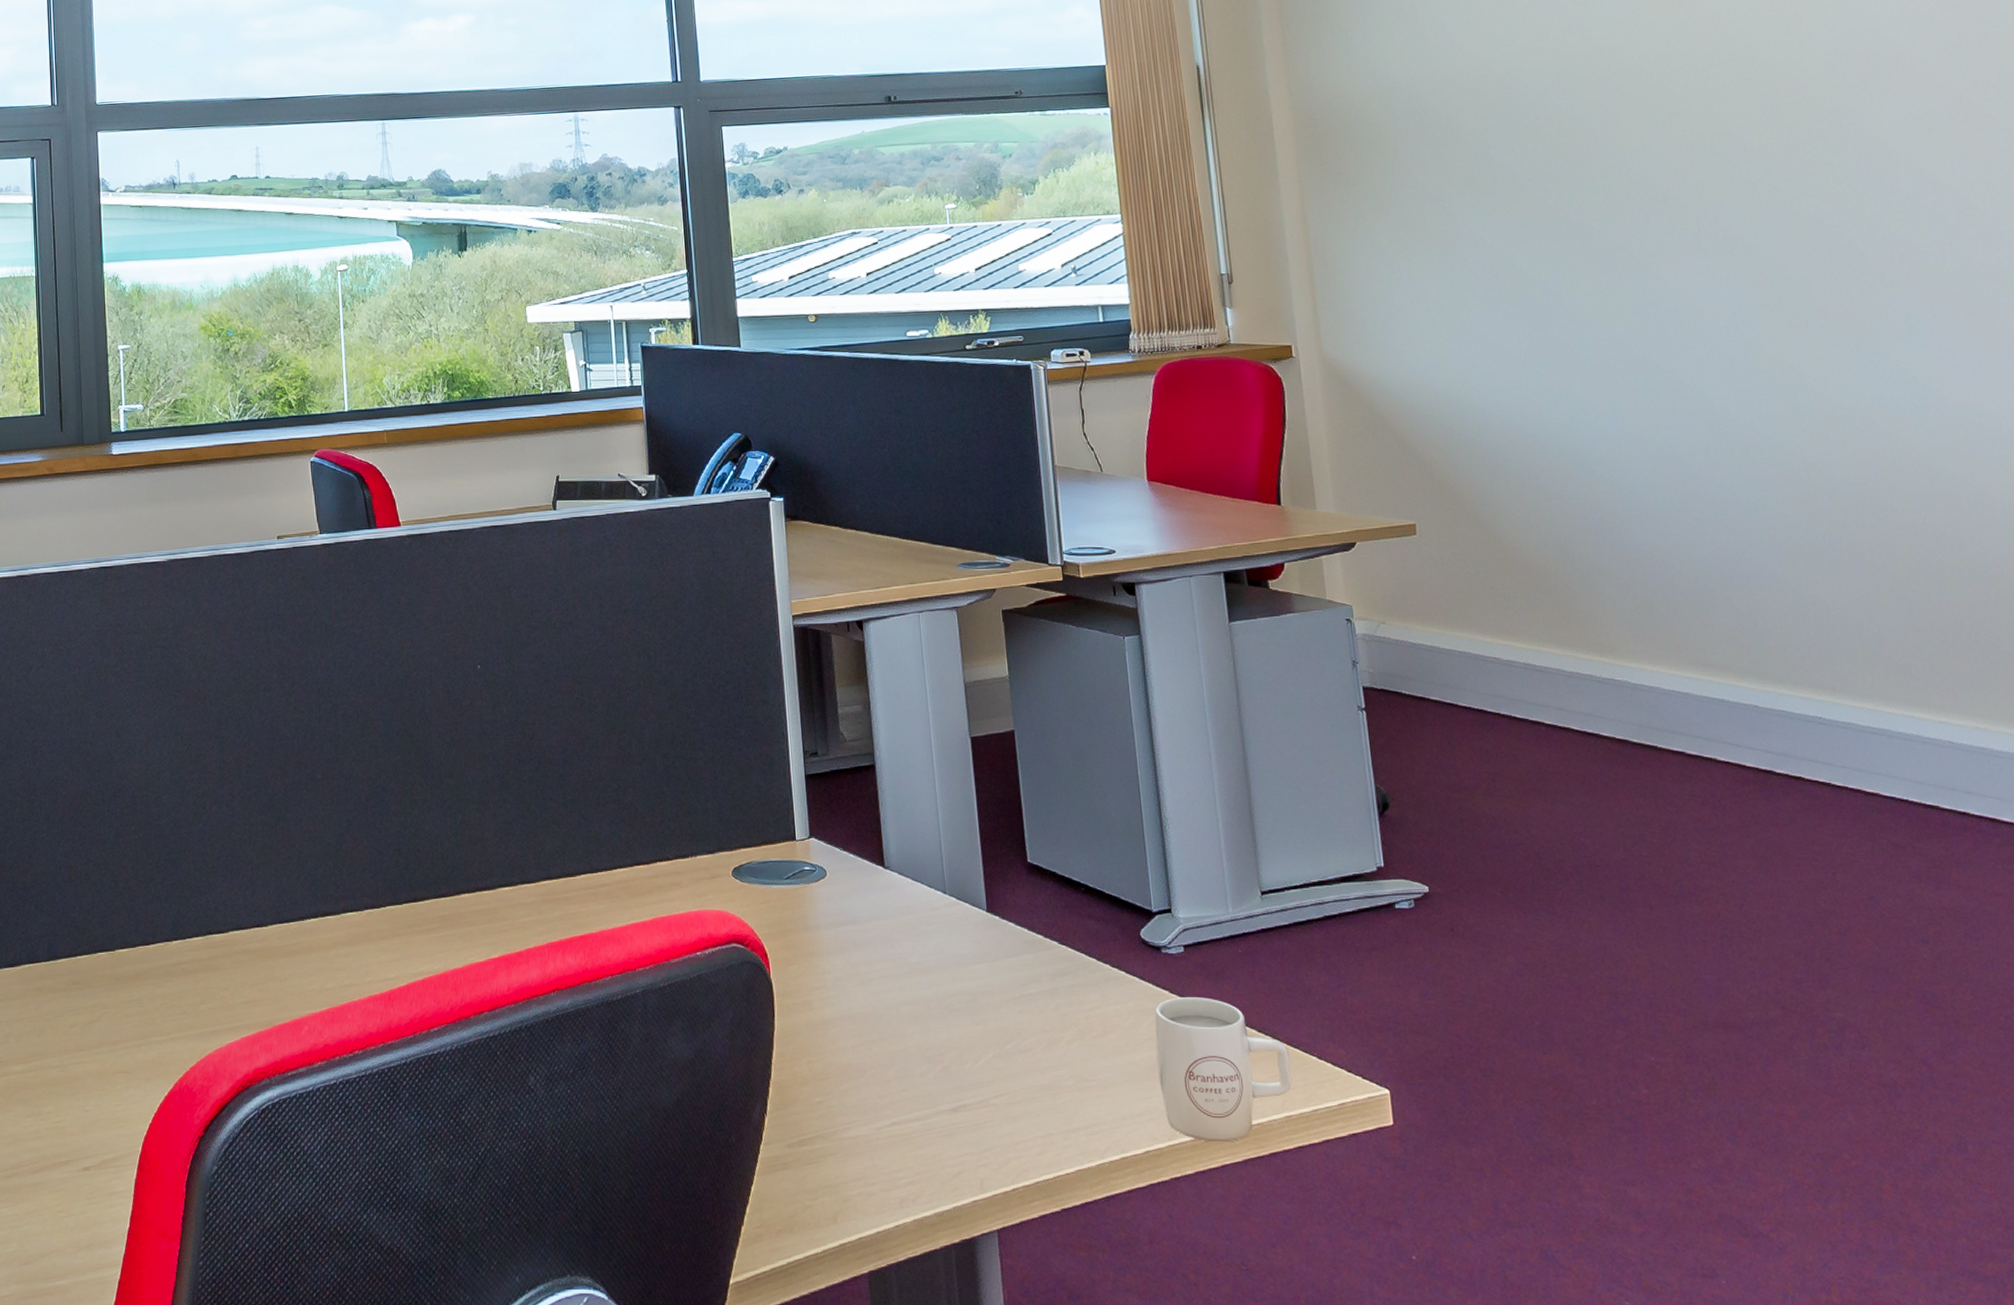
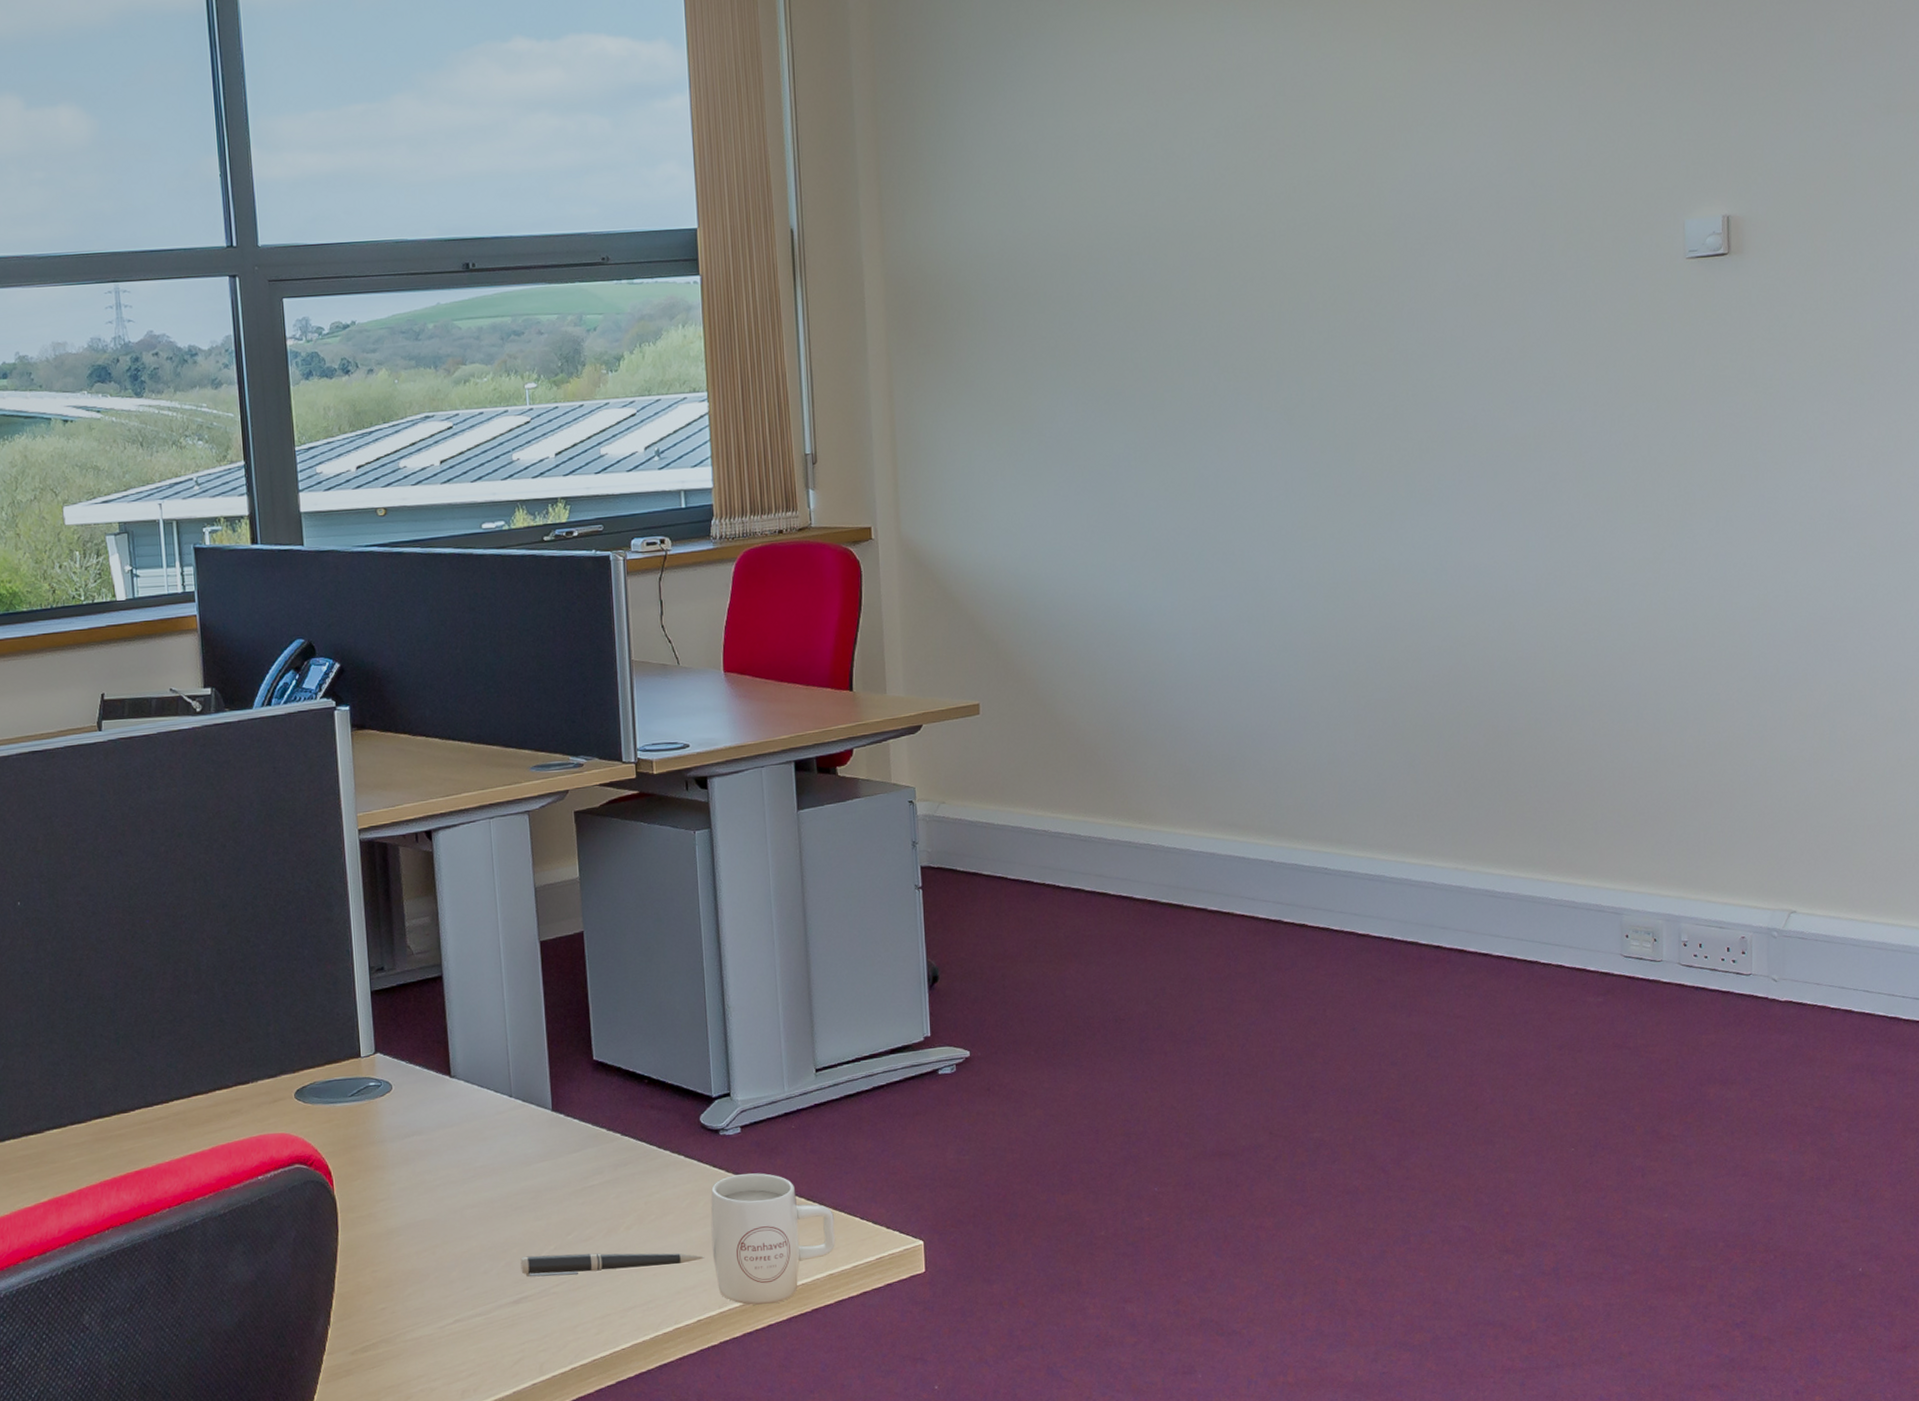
pen: none [958,1062,1151,1088] -> present [520,1253,705,1278]

